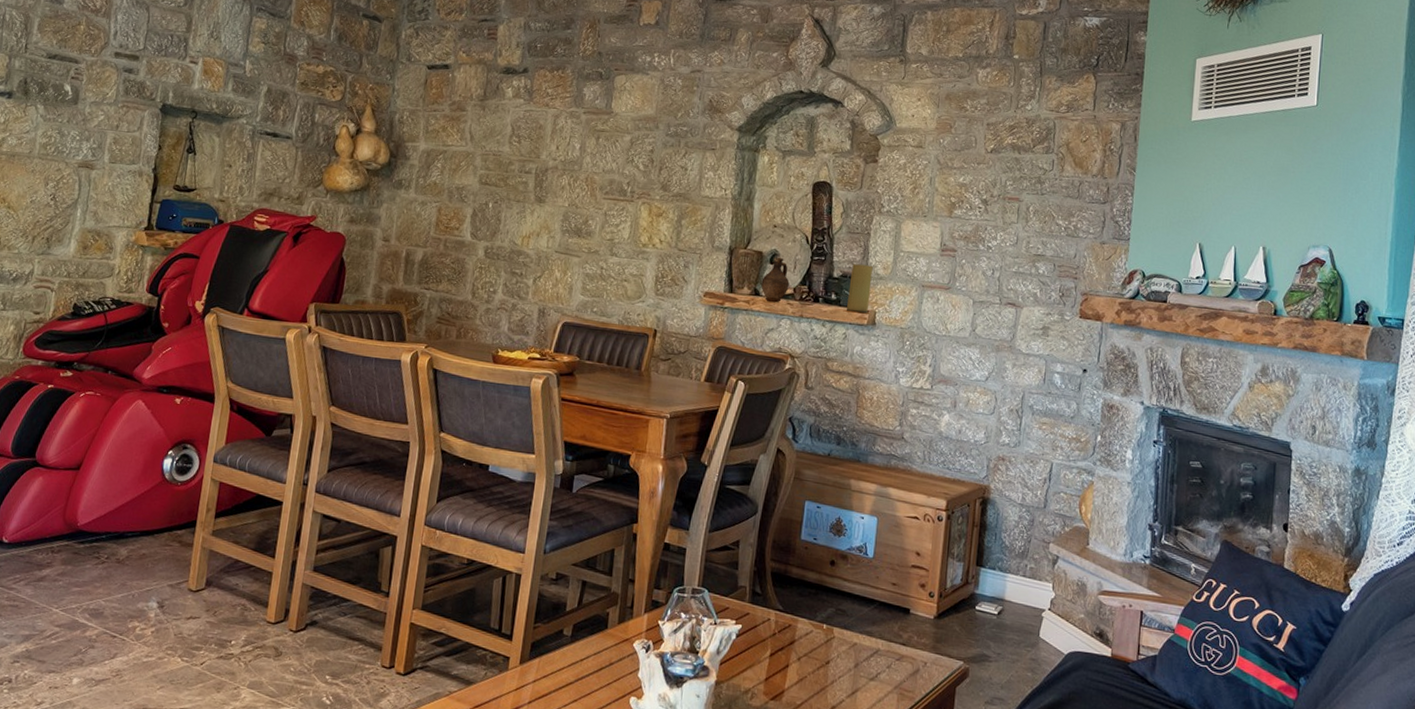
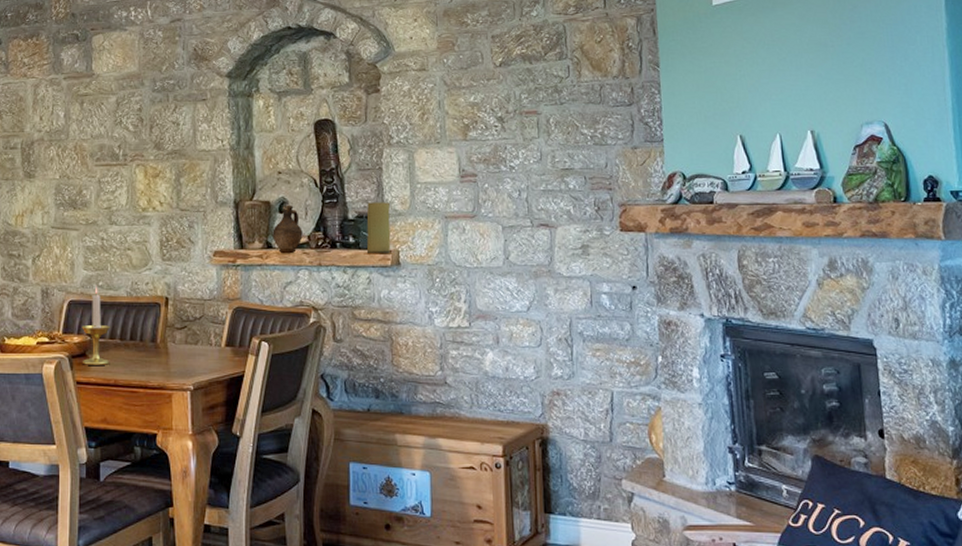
candlestick: none [568,310,599,386] -> present [81,285,110,365]

